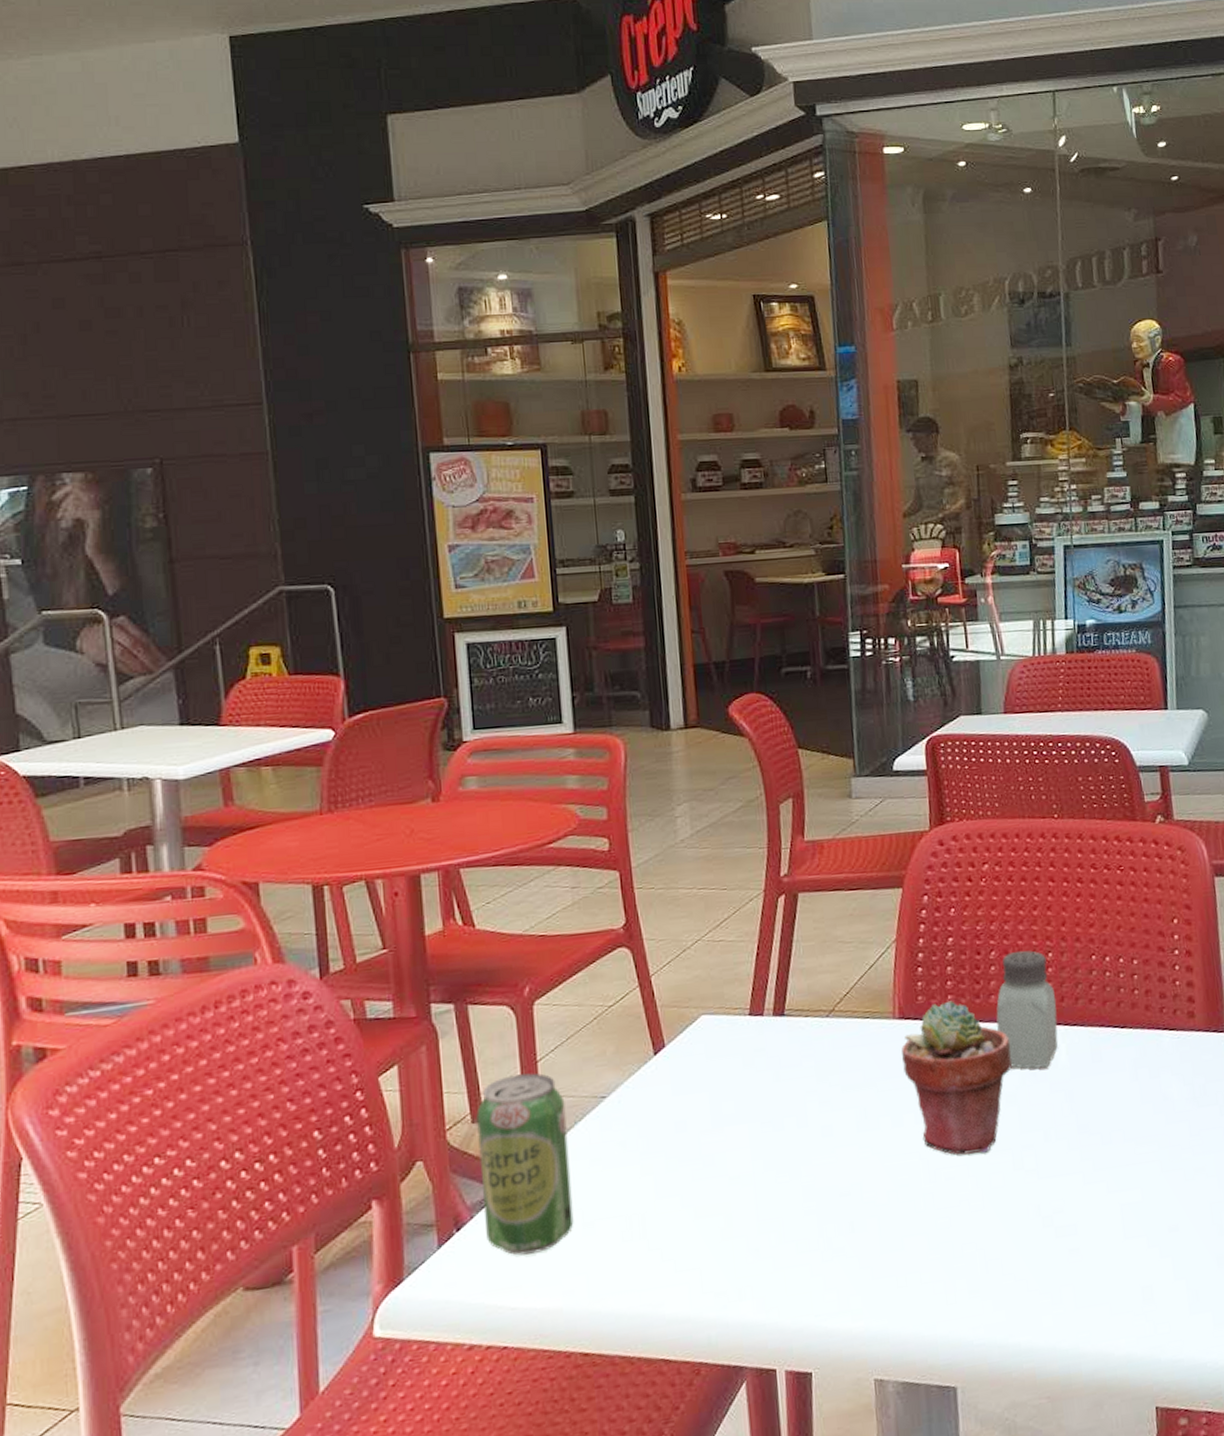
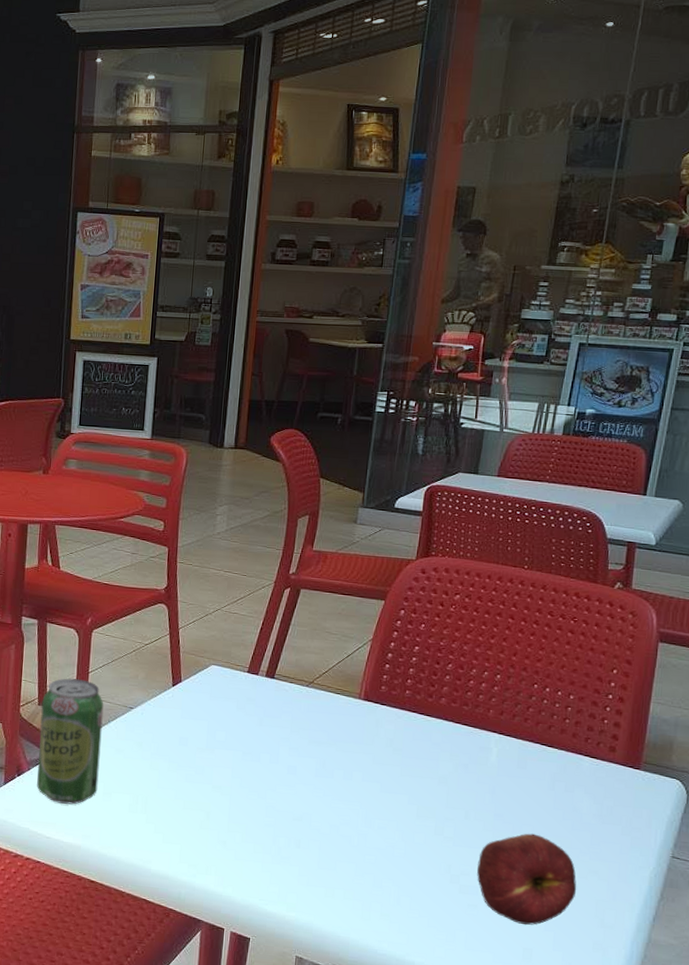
potted succulent: present [901,1000,1012,1155] -> none [360,694,451,816]
saltshaker: present [996,950,1058,1069] -> none [442,667,497,764]
apple: none [1070,1139,1187,1258] -> present [477,833,577,926]

